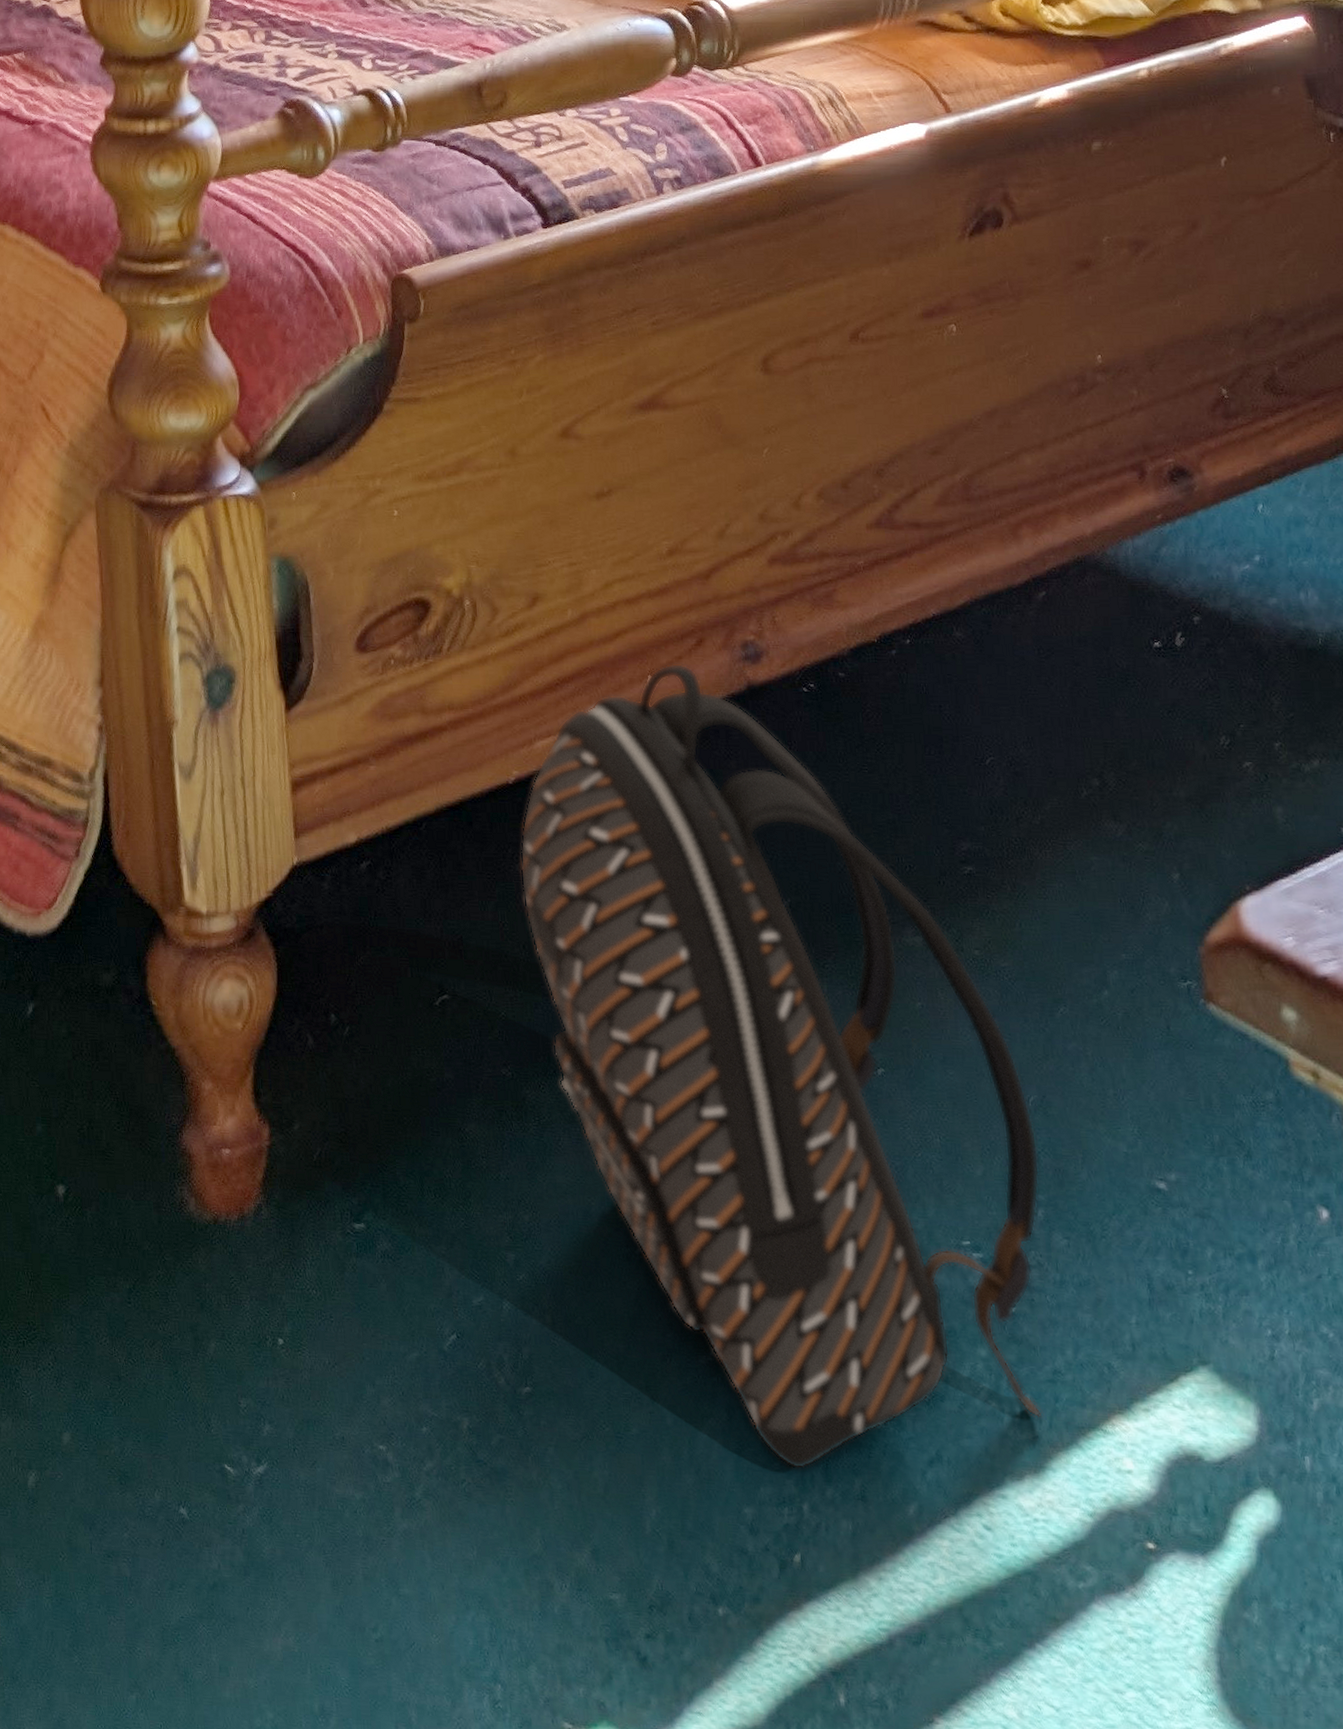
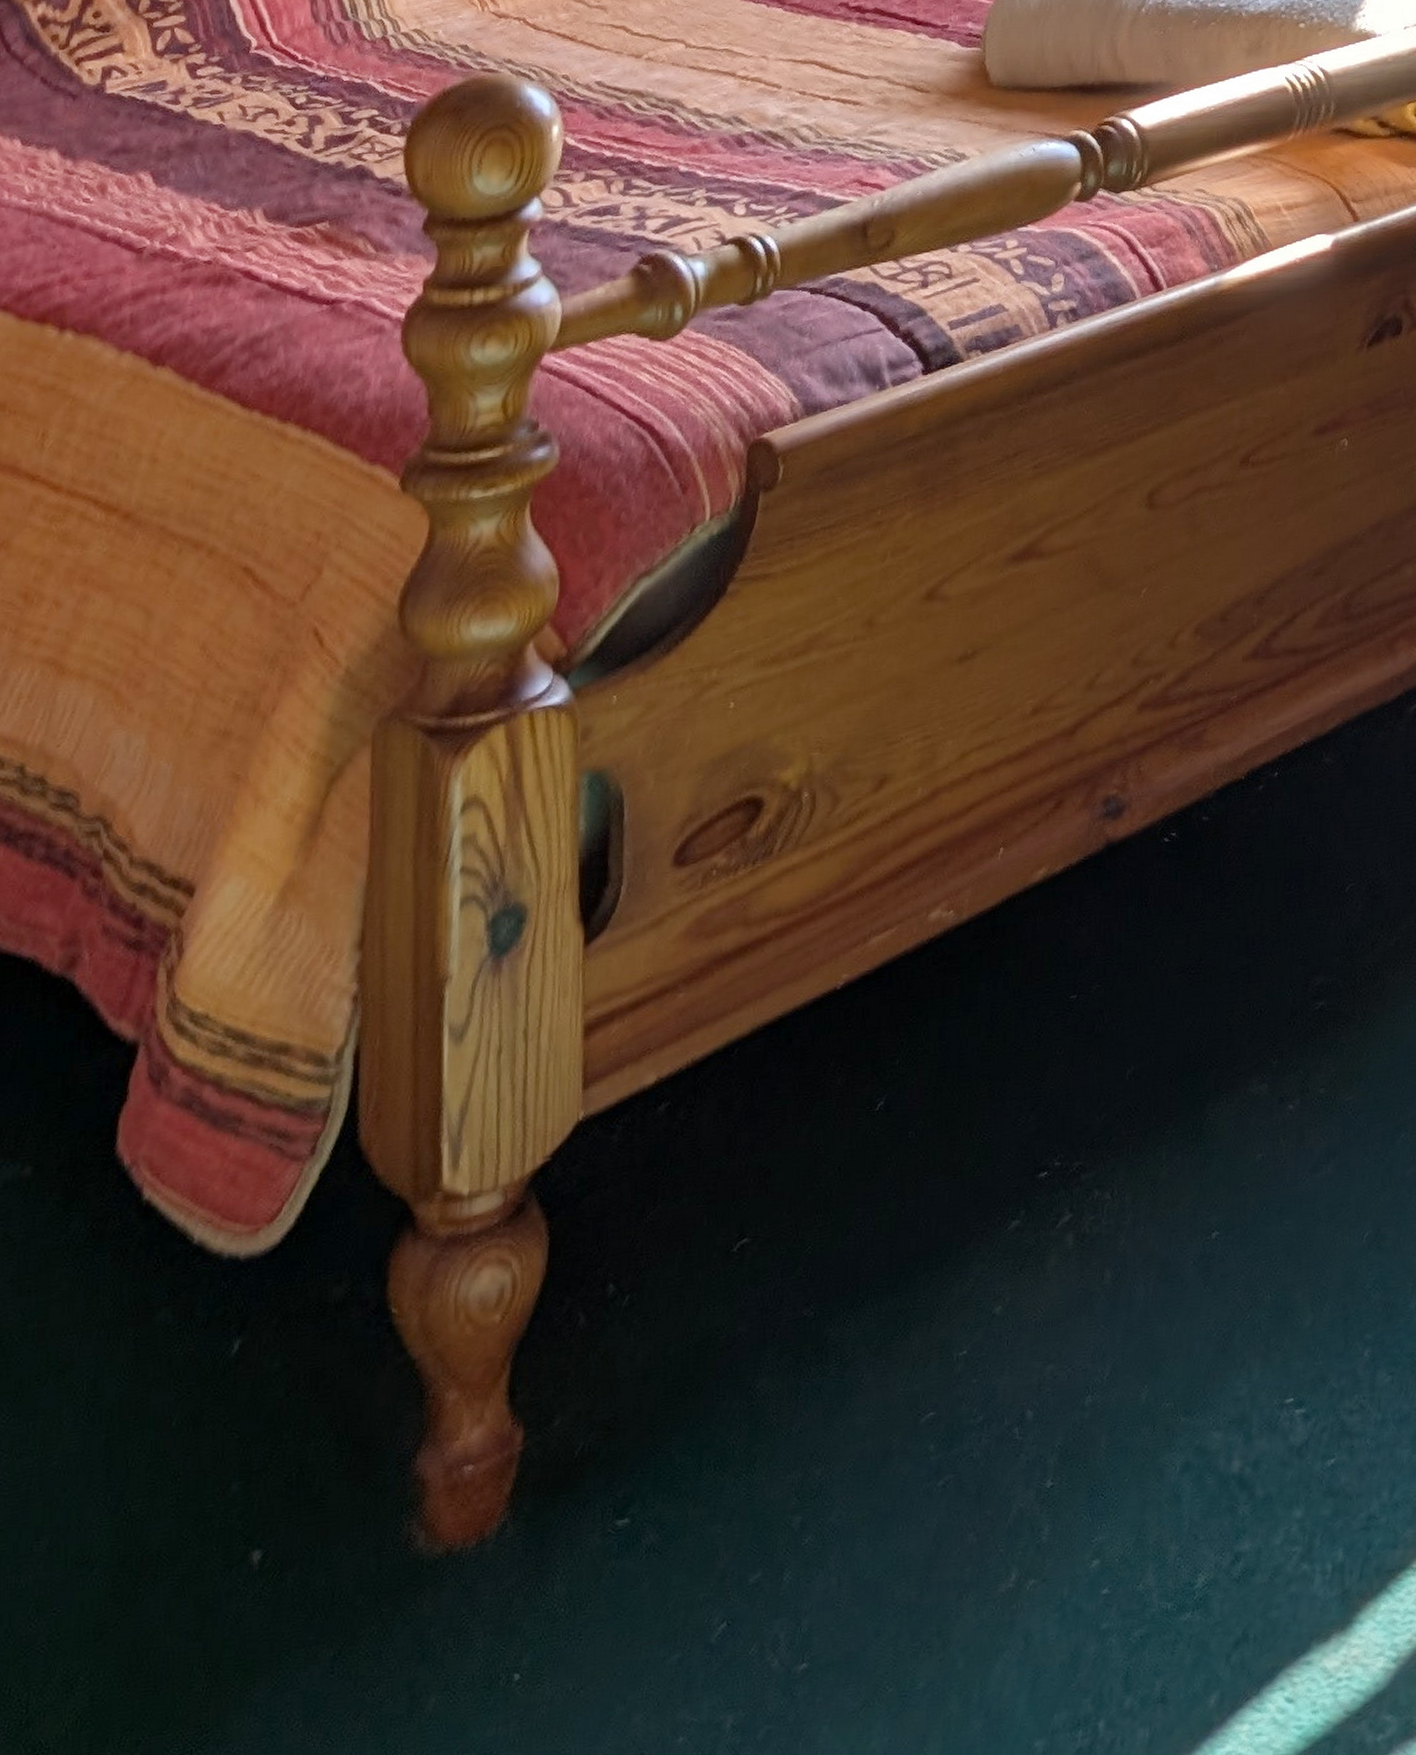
backpack: present [520,663,1043,1470] -> none [842,829,1369,1686]

